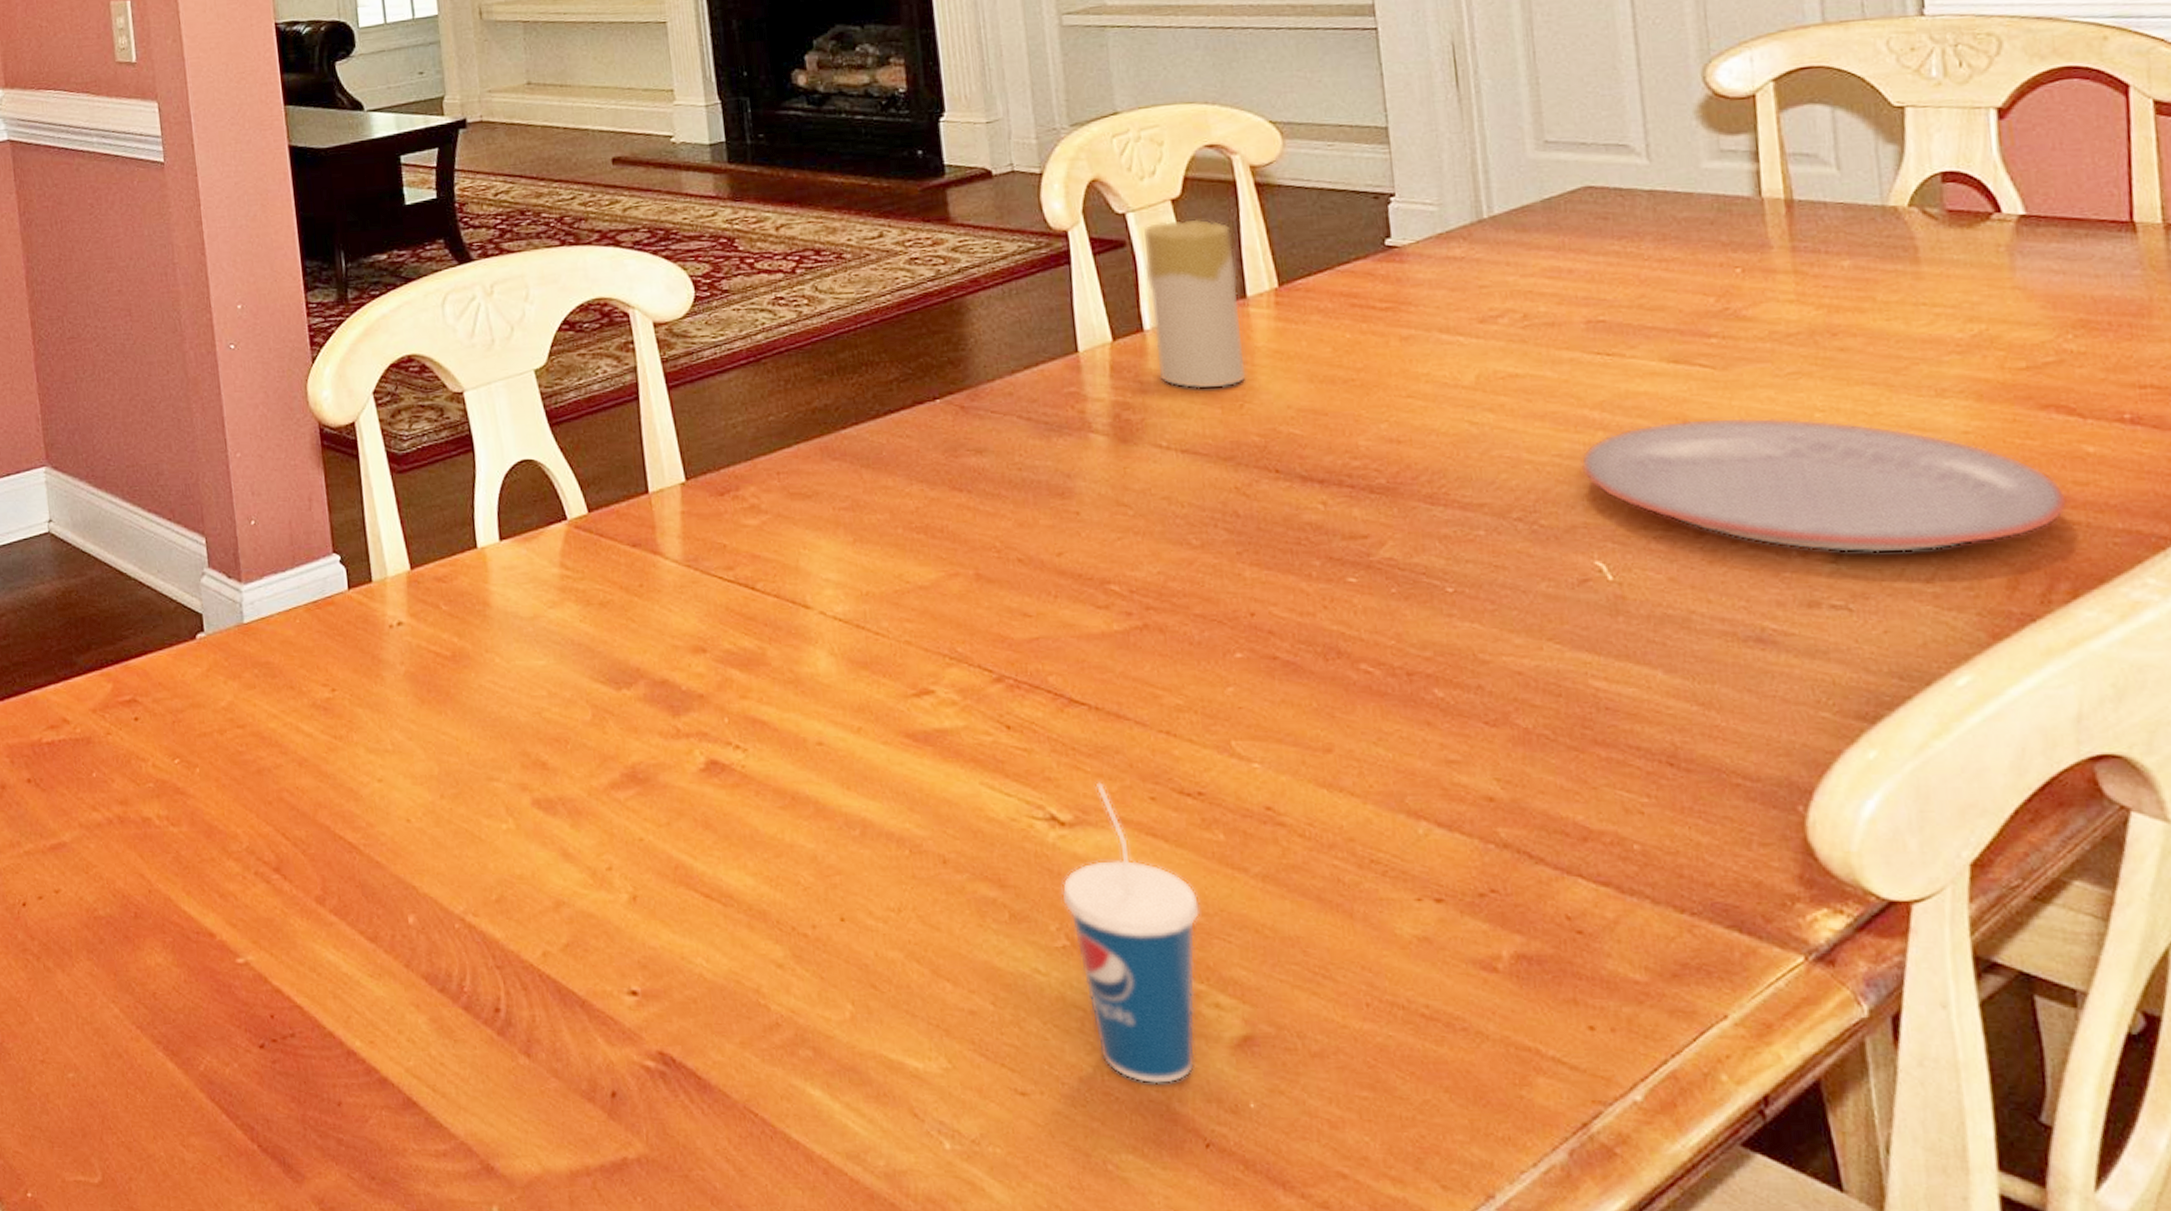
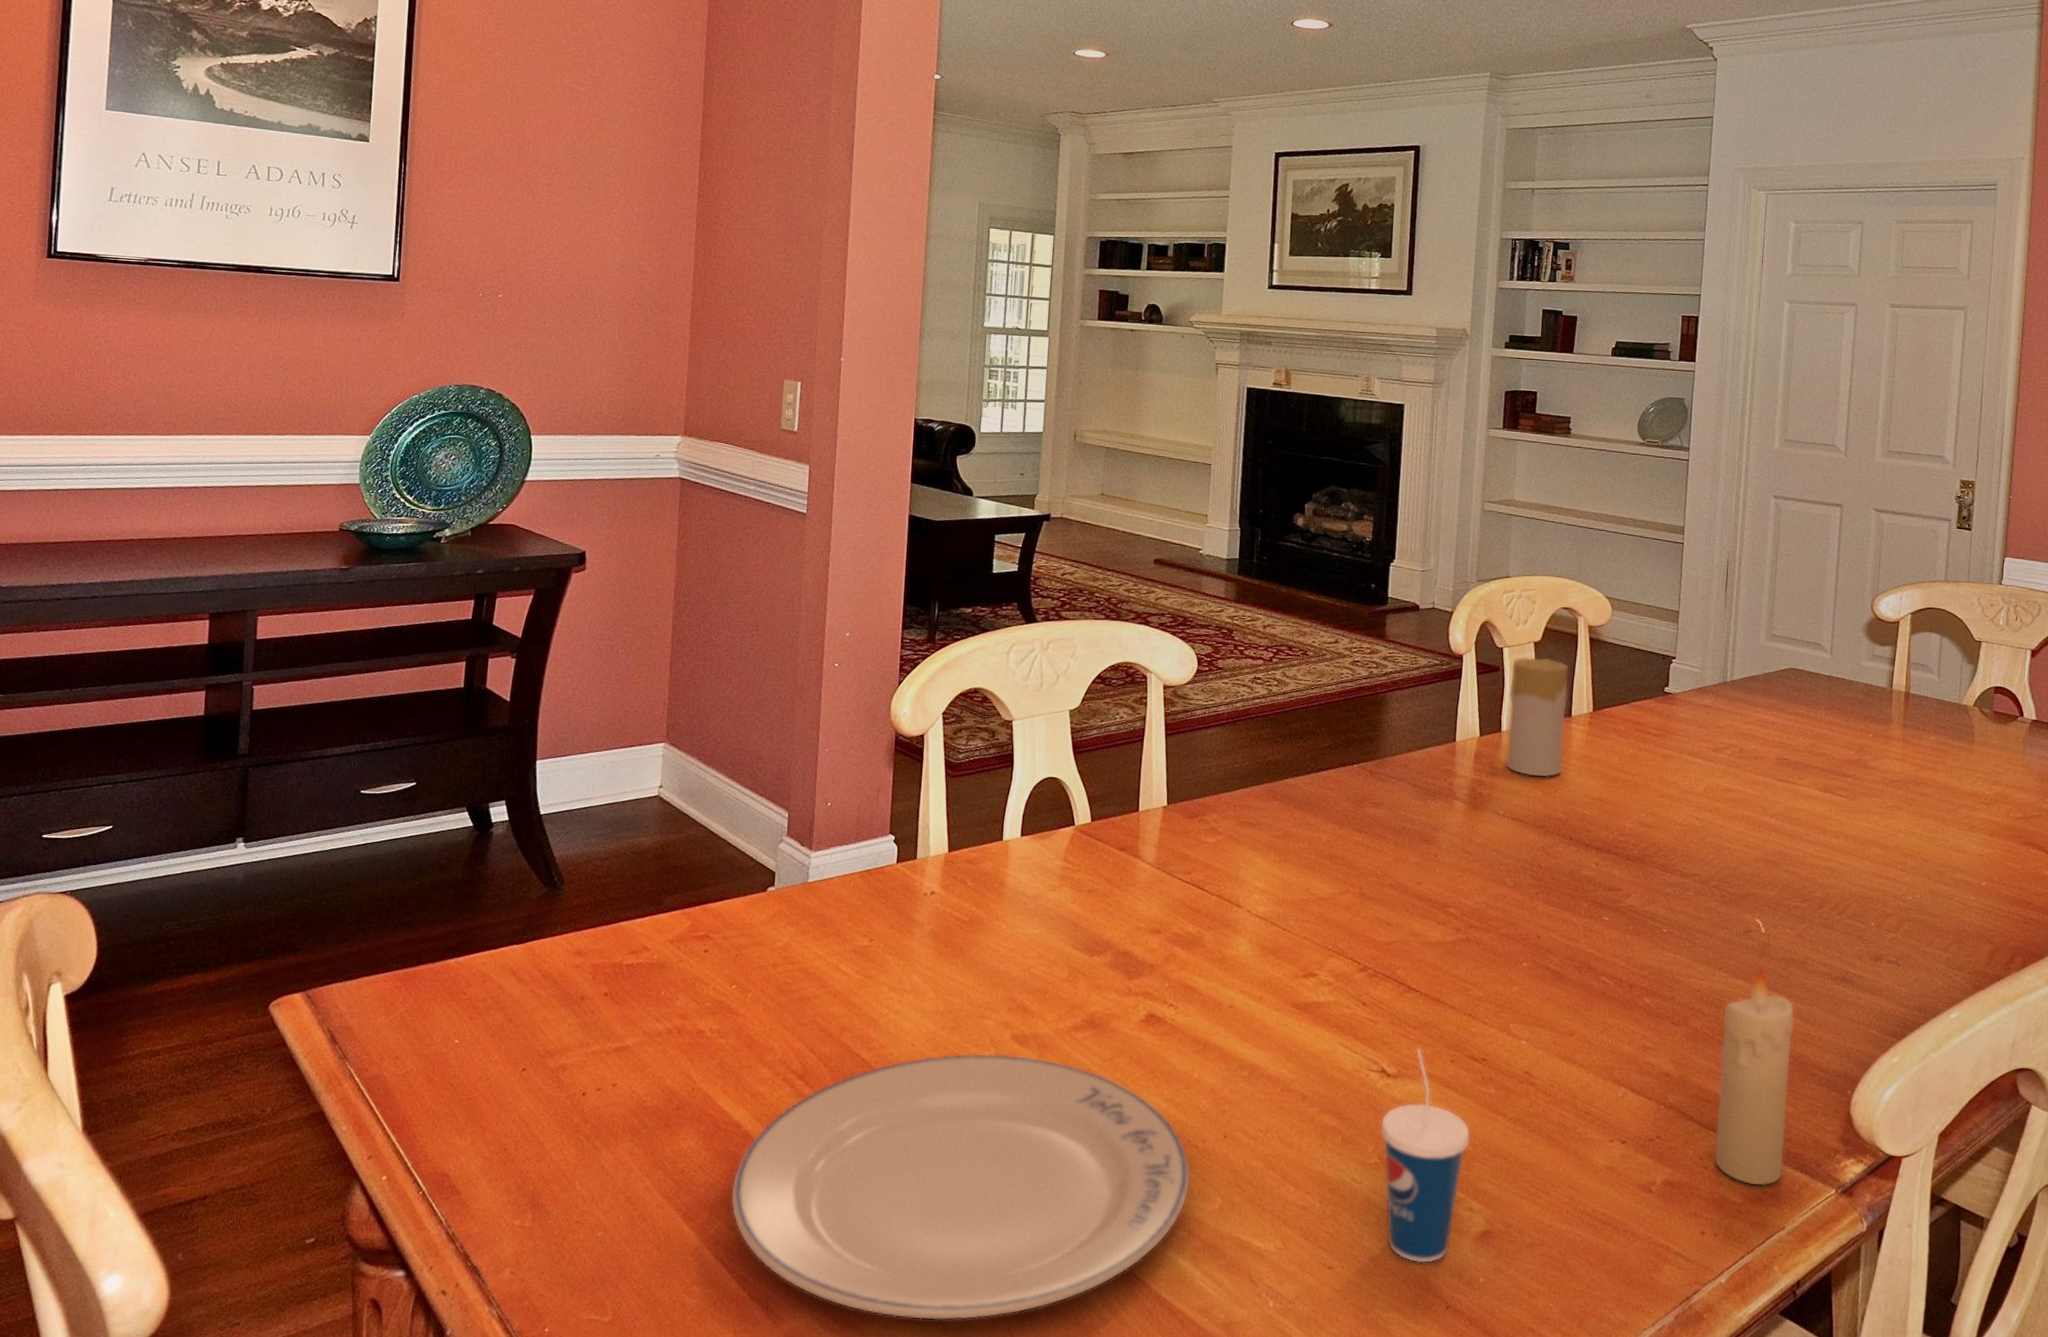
plate: none [215,826,806,1176] -> present [730,1053,1191,1321]
candle: none [1565,628,1710,957] -> present [1714,965,1795,1187]
plate: present [1580,417,2069,553] -> none [1758,830,2030,930]

